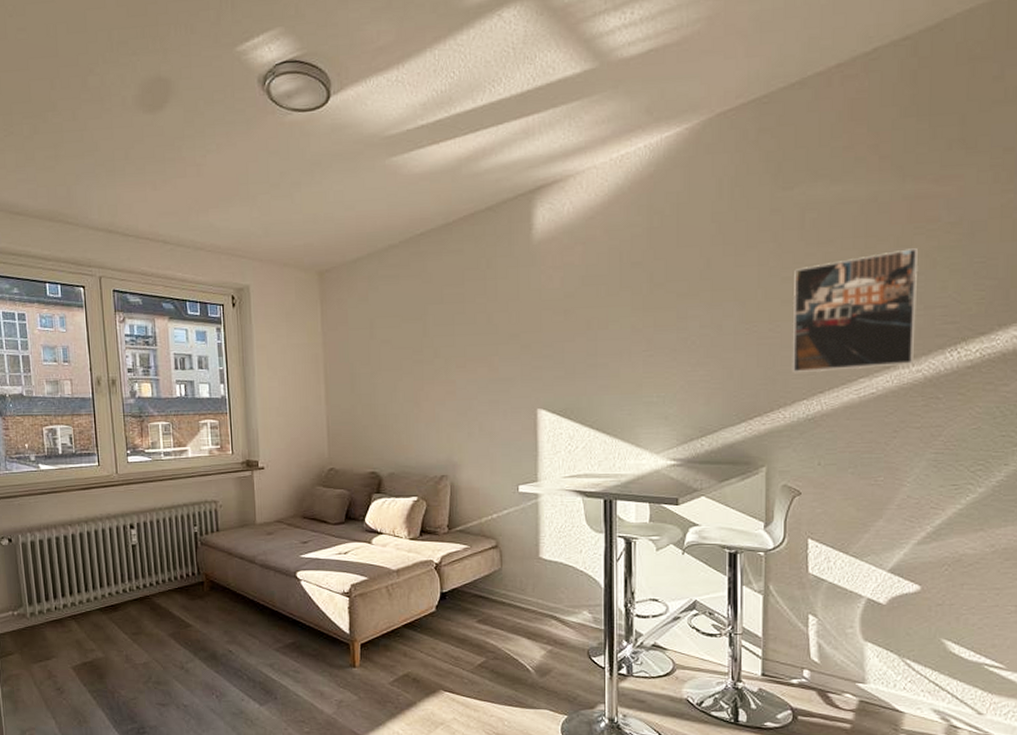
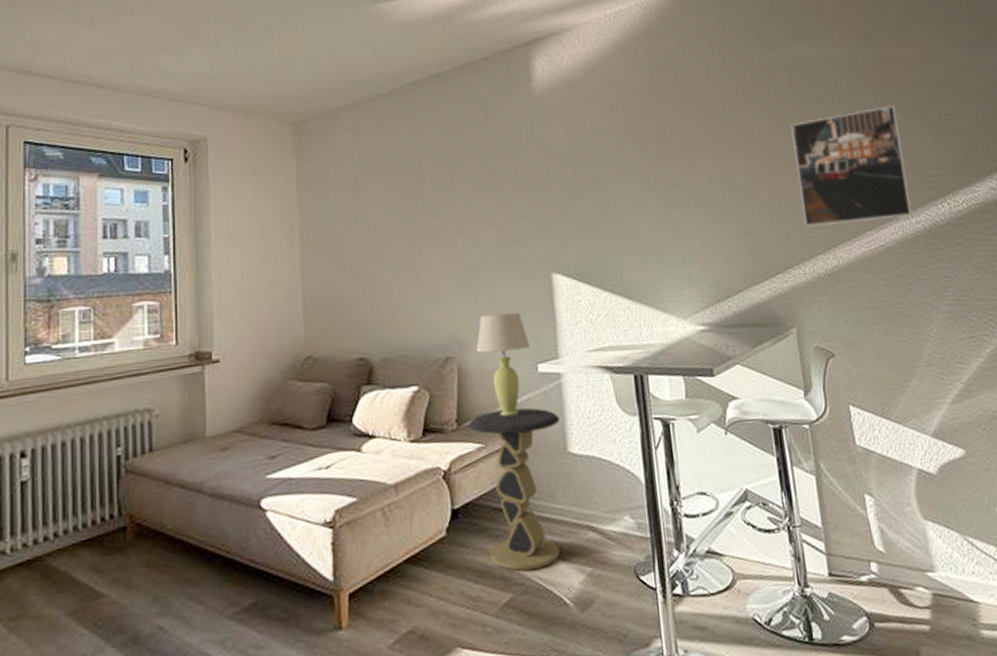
side table: none [458,520,535,642] -> present [469,407,561,571]
table lamp: none [467,442,514,525] -> present [476,313,531,416]

